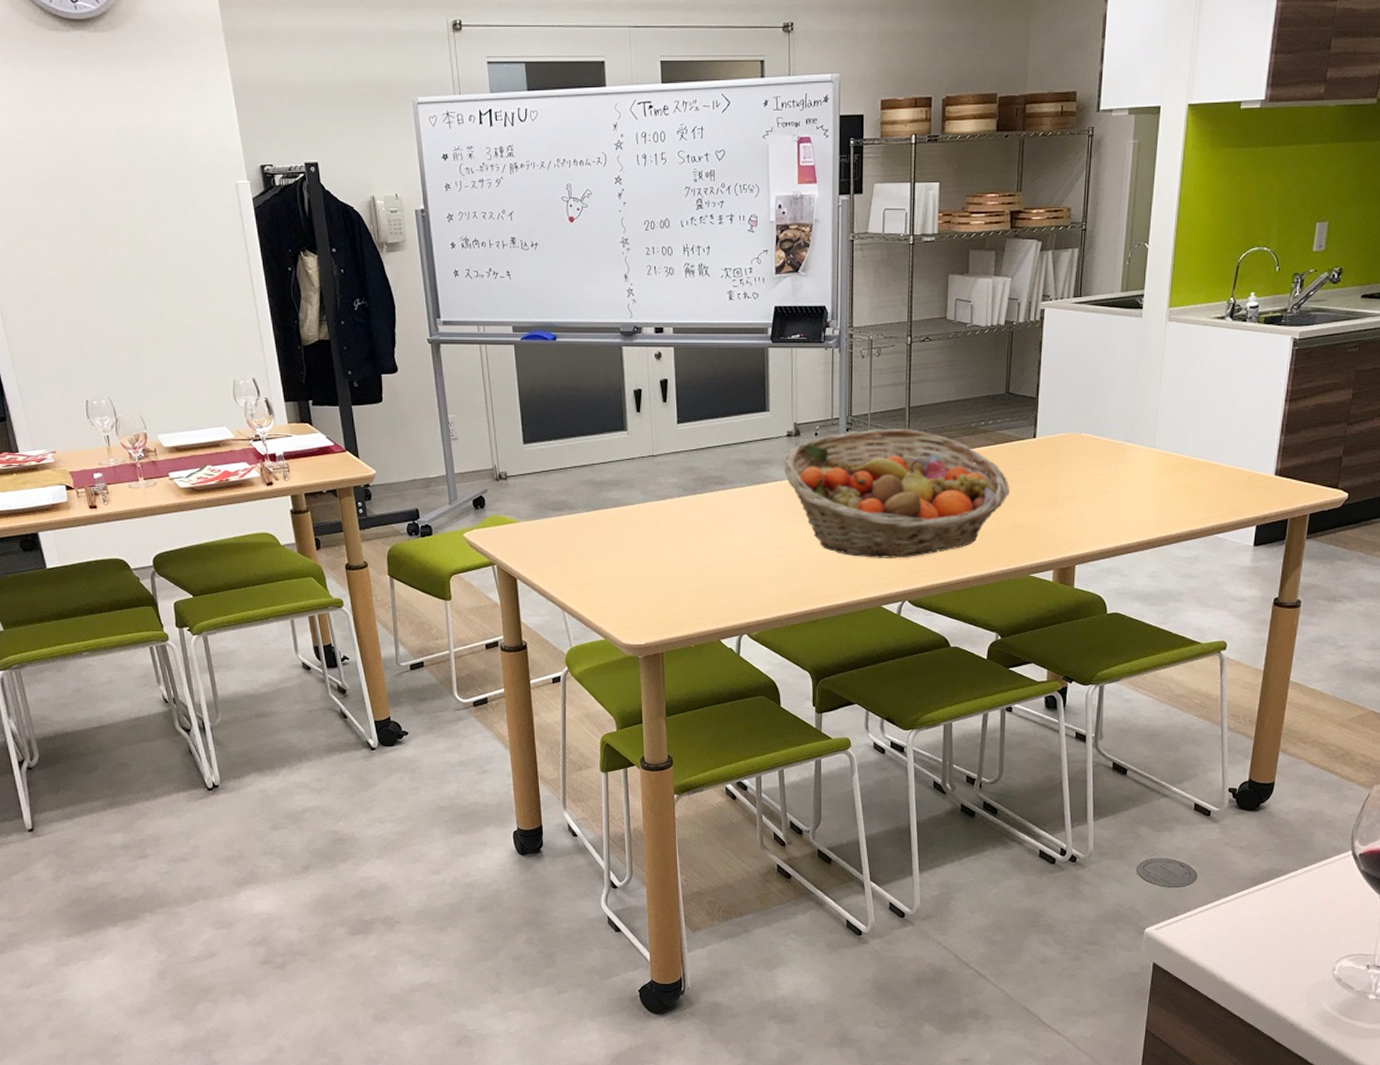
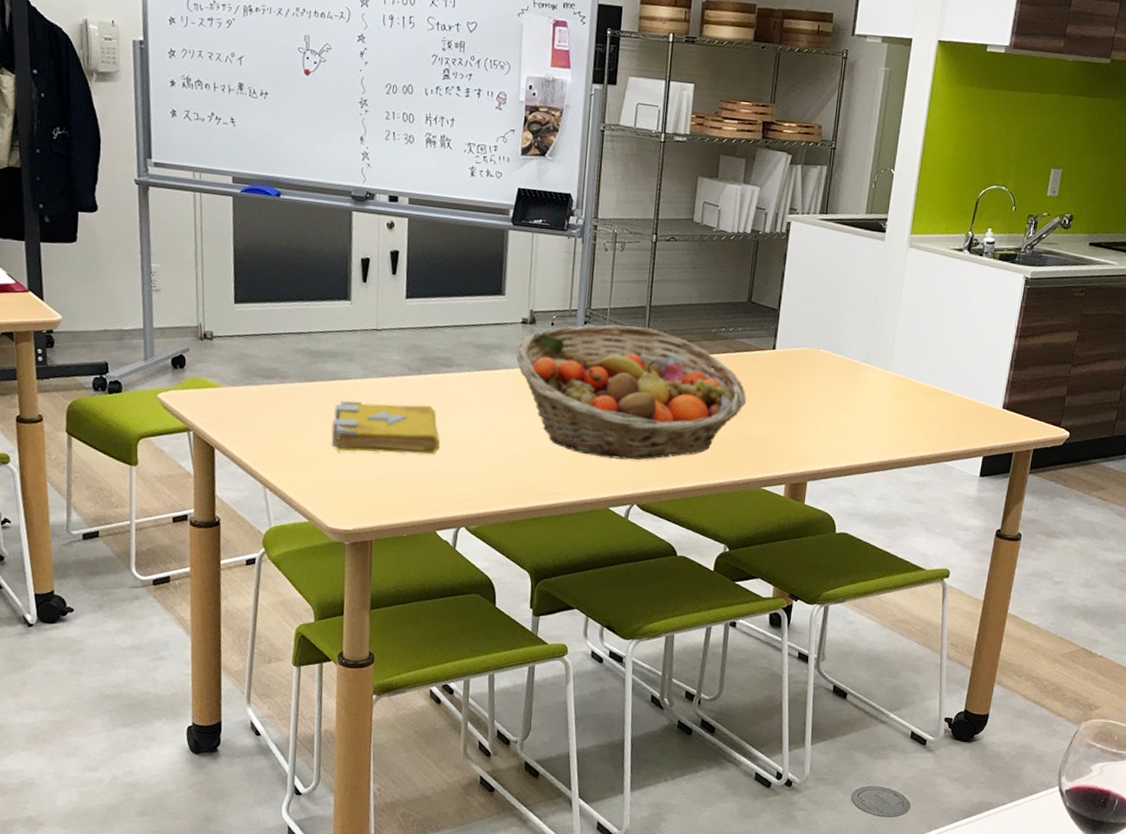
spell book: none [619,522,719,572] -> present [331,400,441,455]

